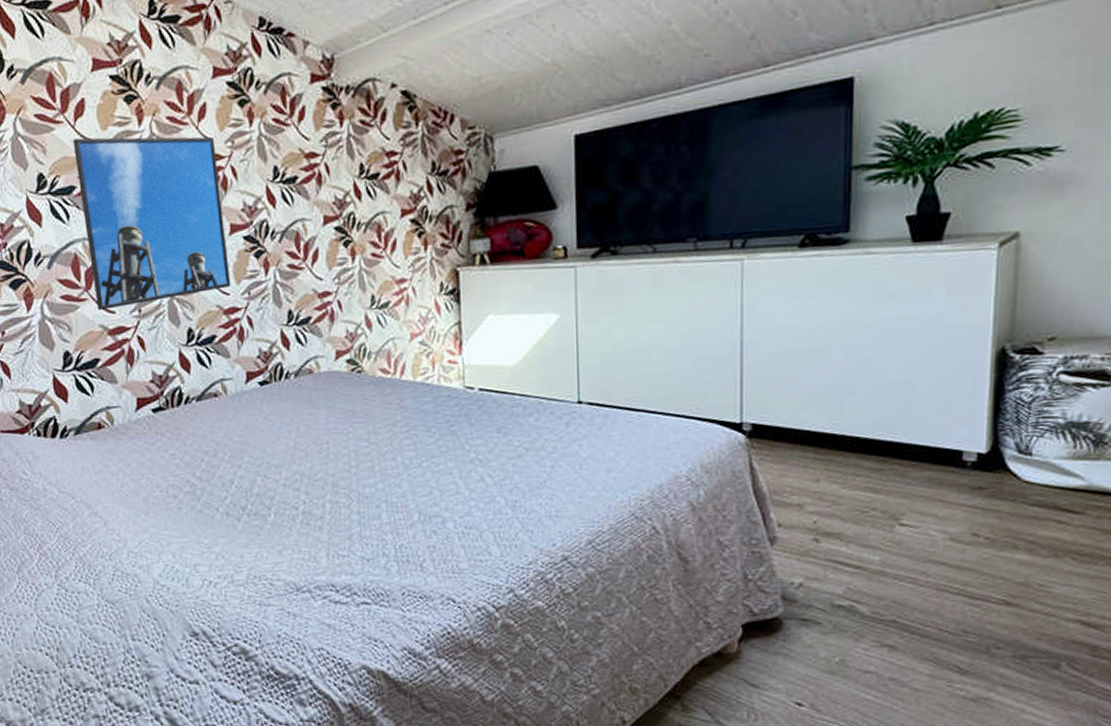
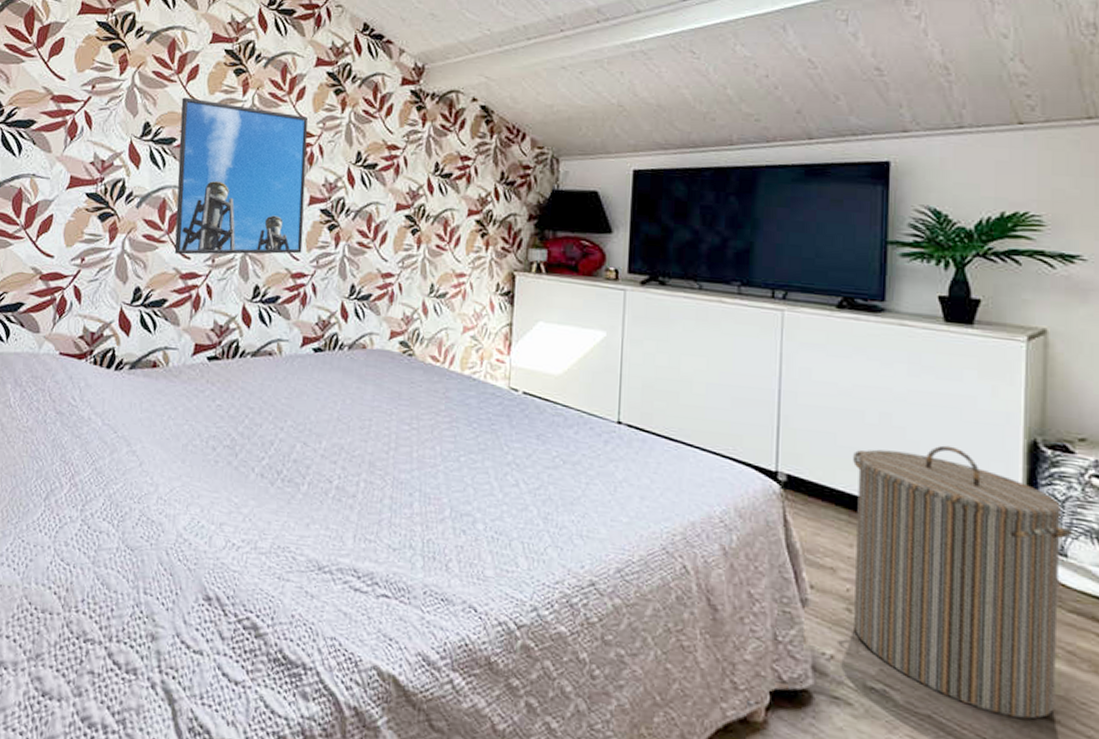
laundry hamper: none [818,368,1039,609] -> present [852,445,1074,720]

